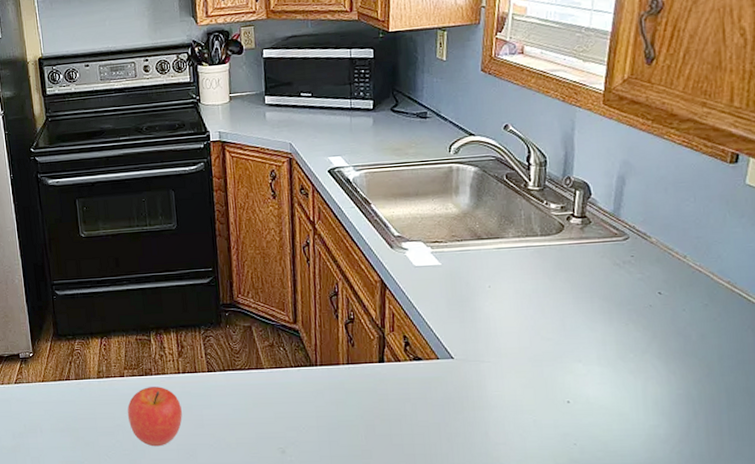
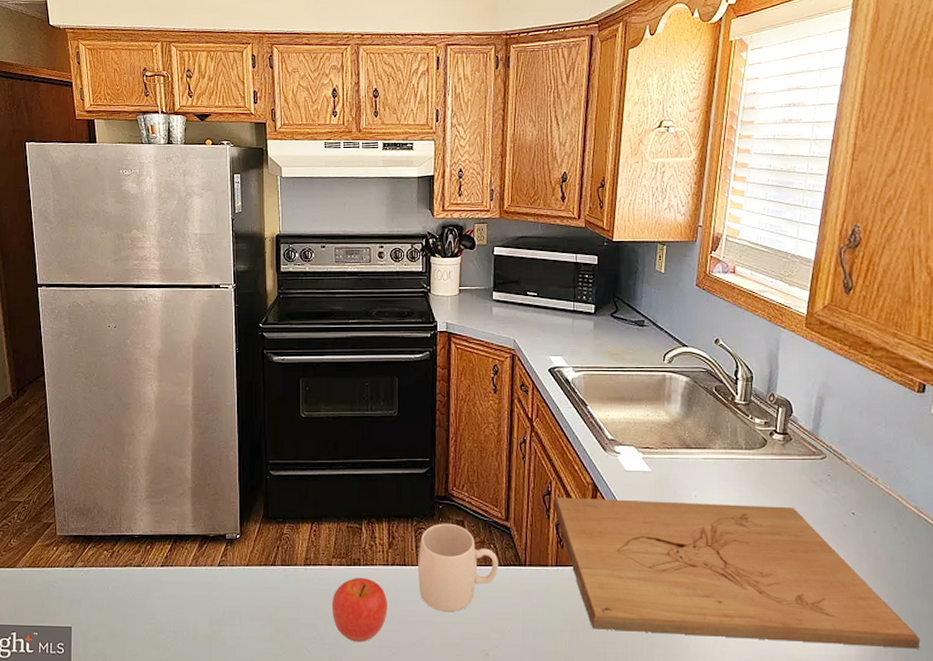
mug: none [208,329,289,414] -> present [418,523,498,612]
cutting board: none [340,291,735,425] -> present [552,497,921,649]

